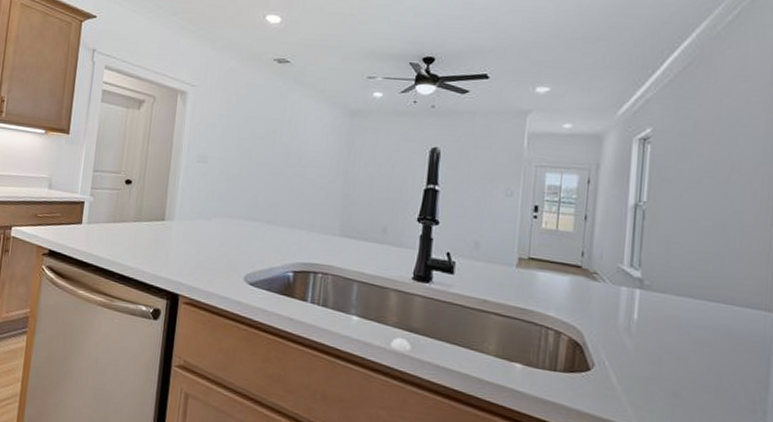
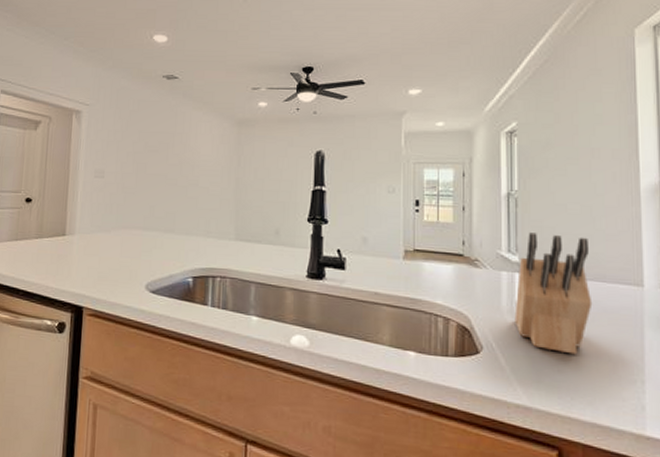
knife block: none [631,247,719,379] -> present [514,232,593,355]

